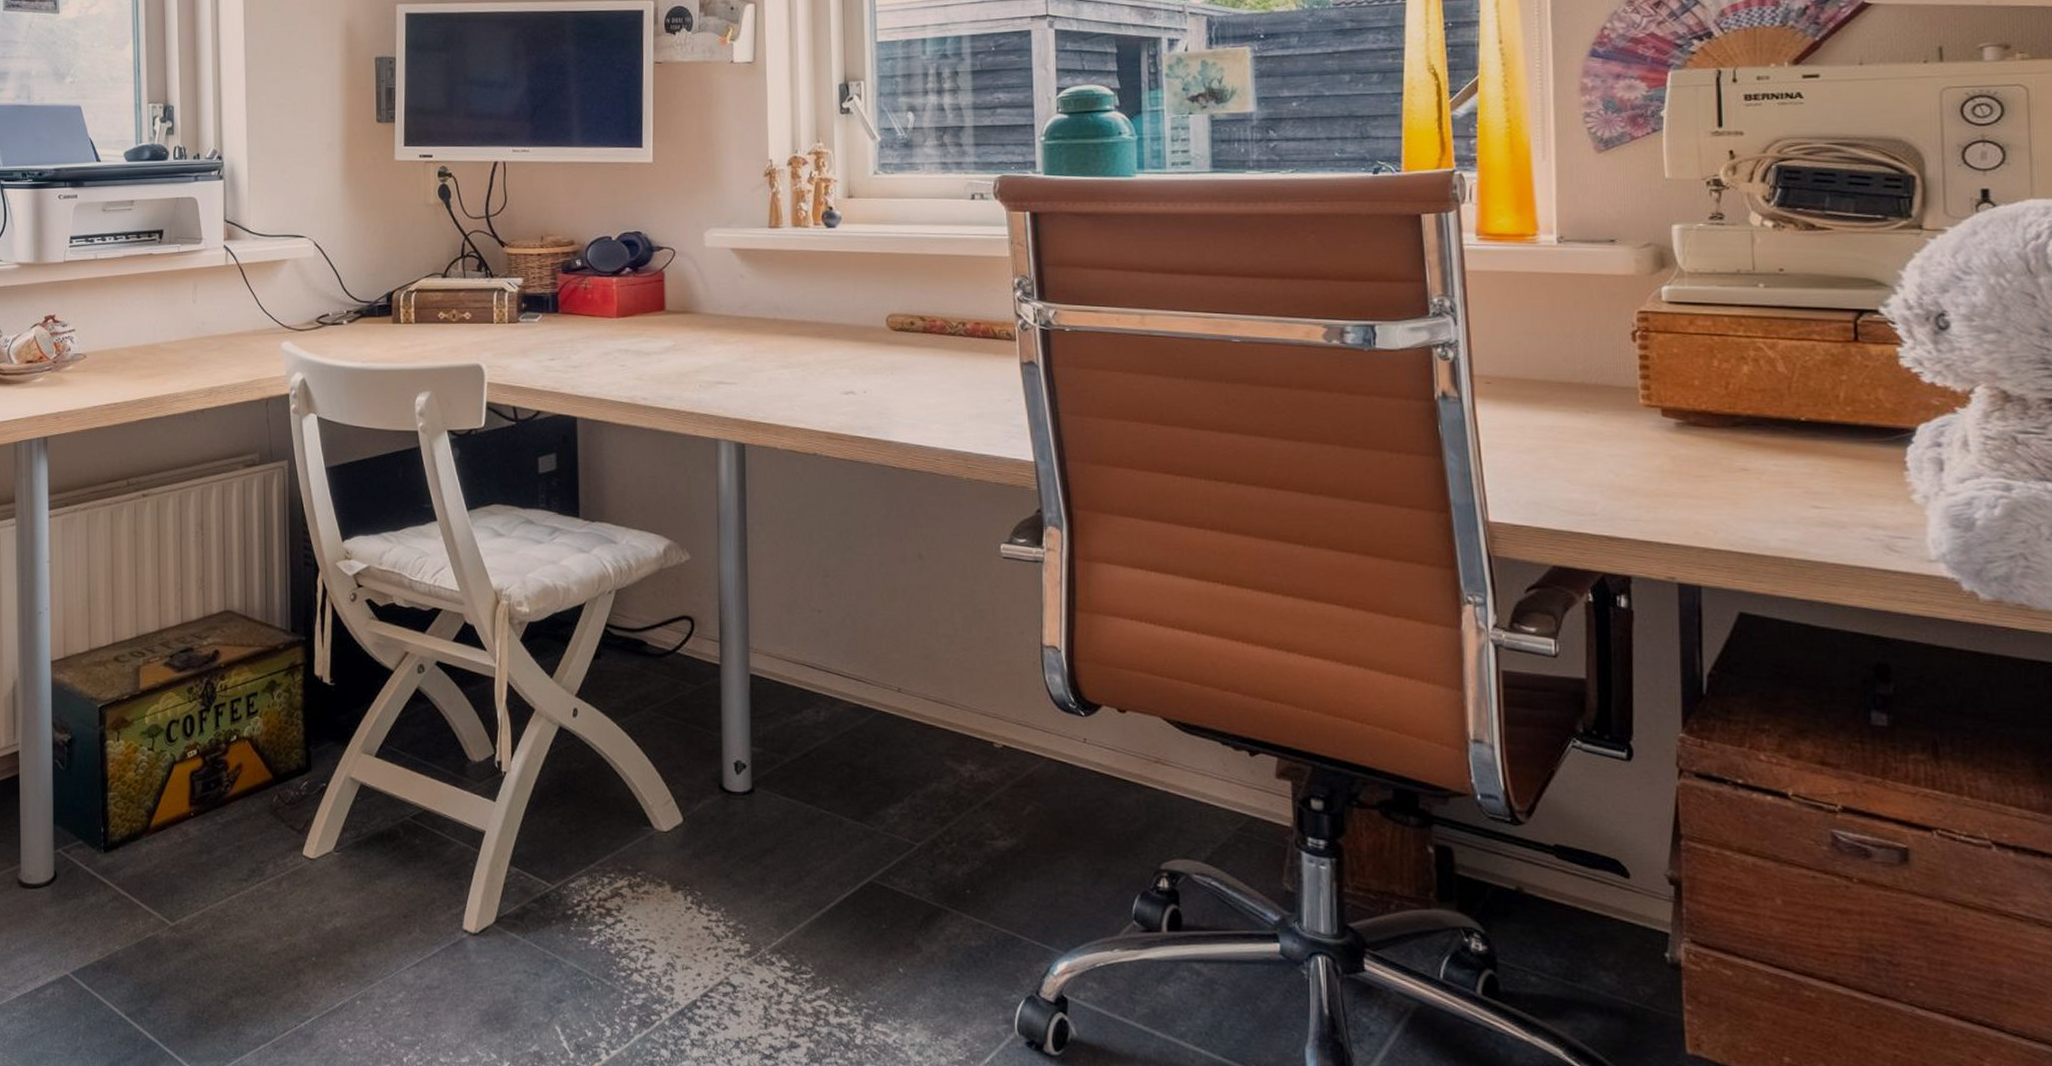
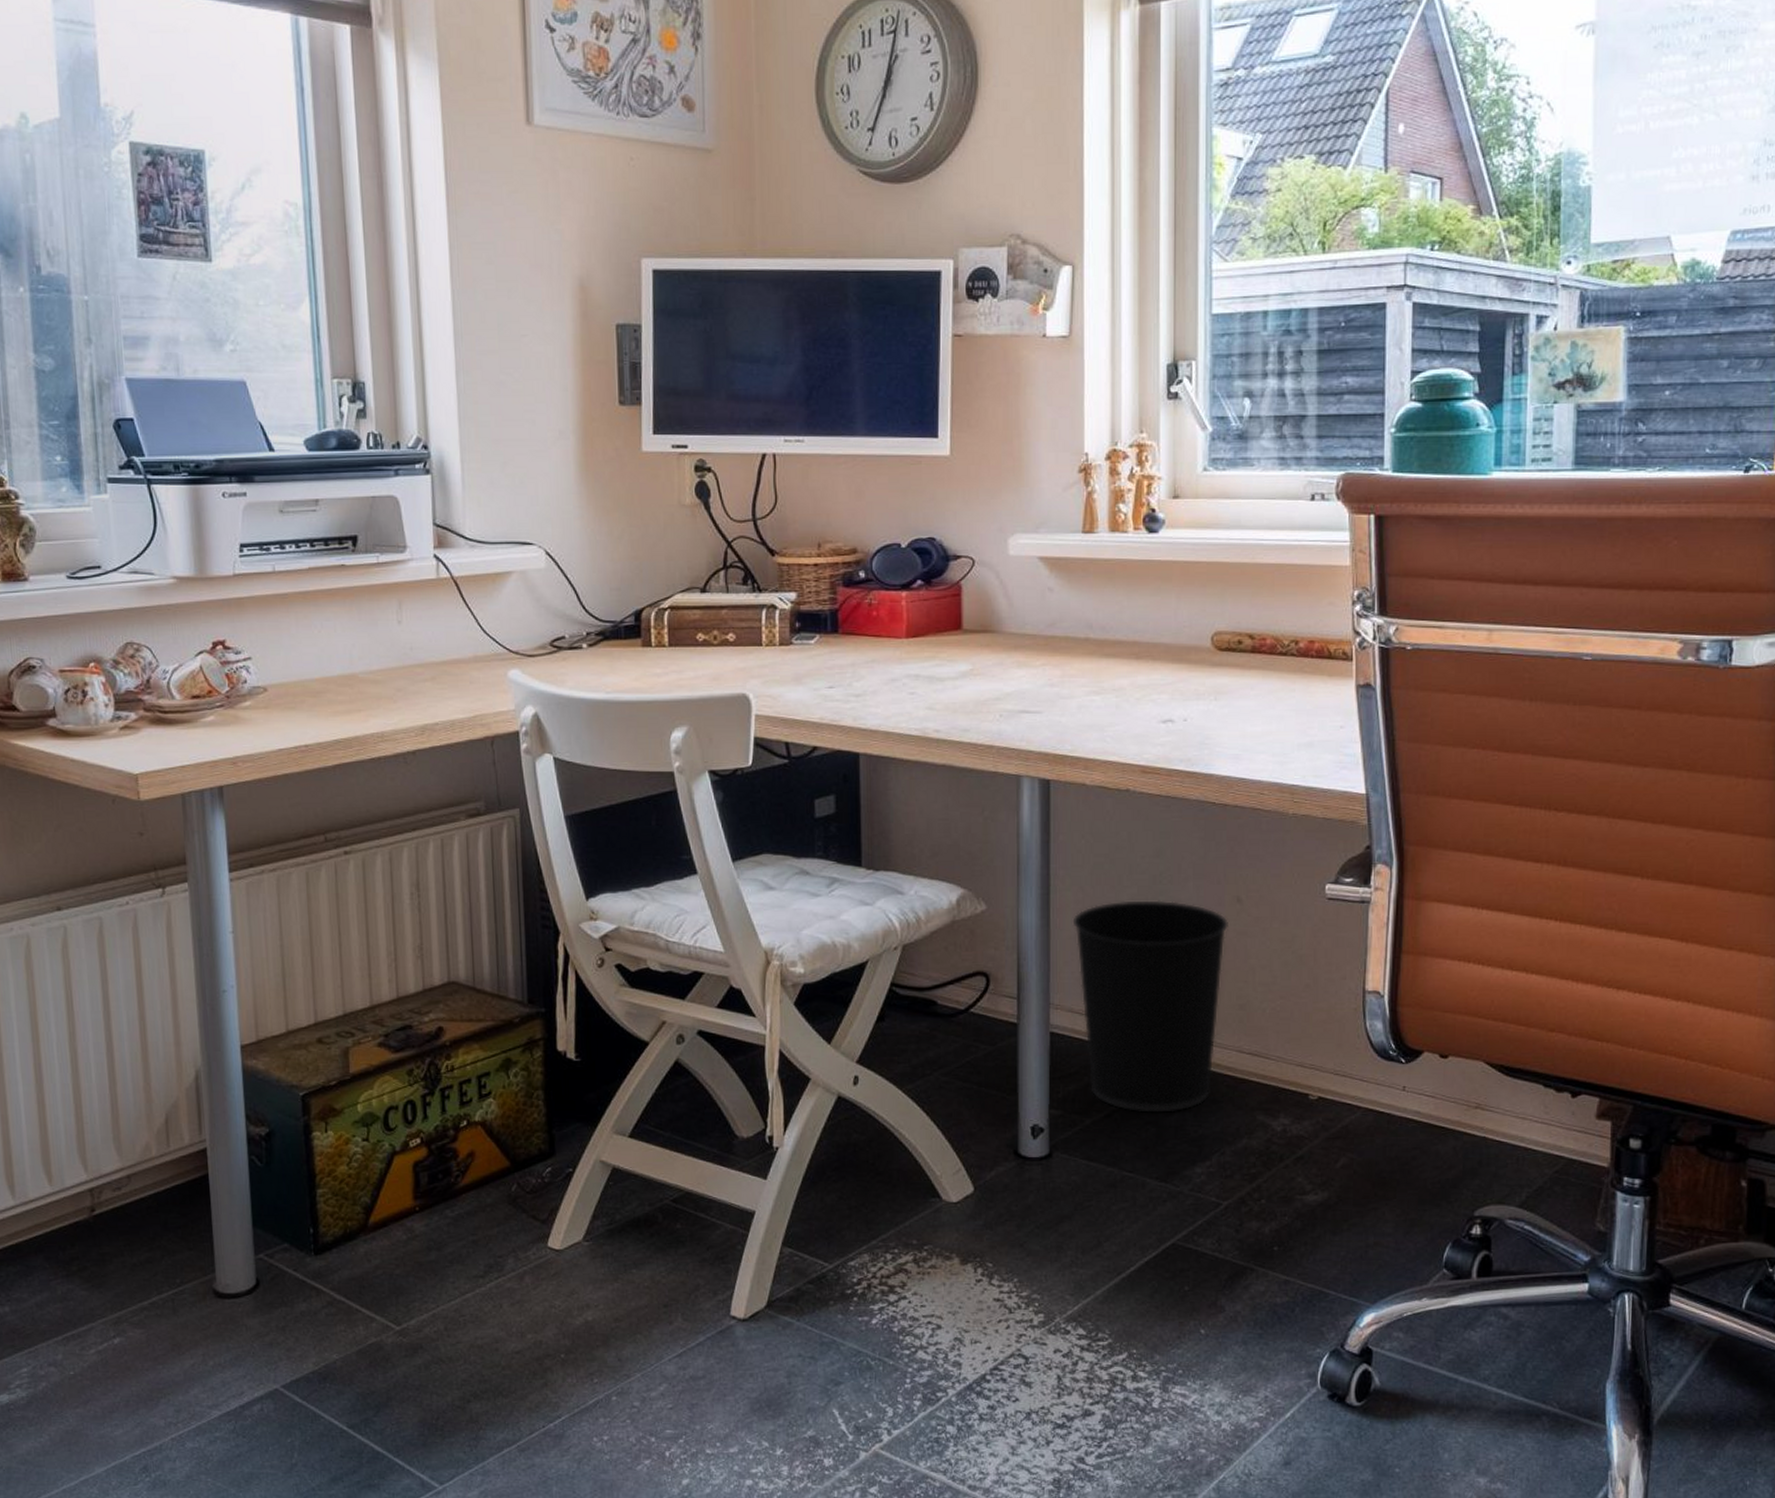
wastebasket: none [768,555,911,755] -> present [1072,900,1228,1113]

